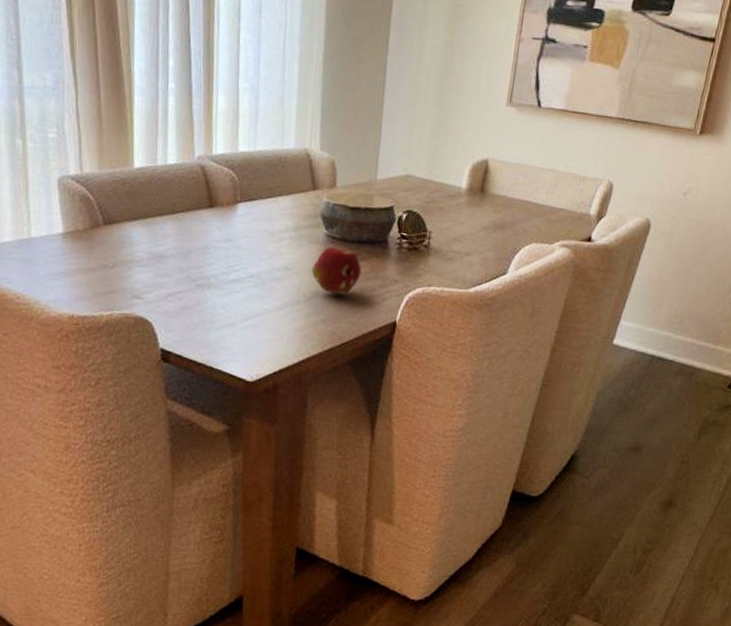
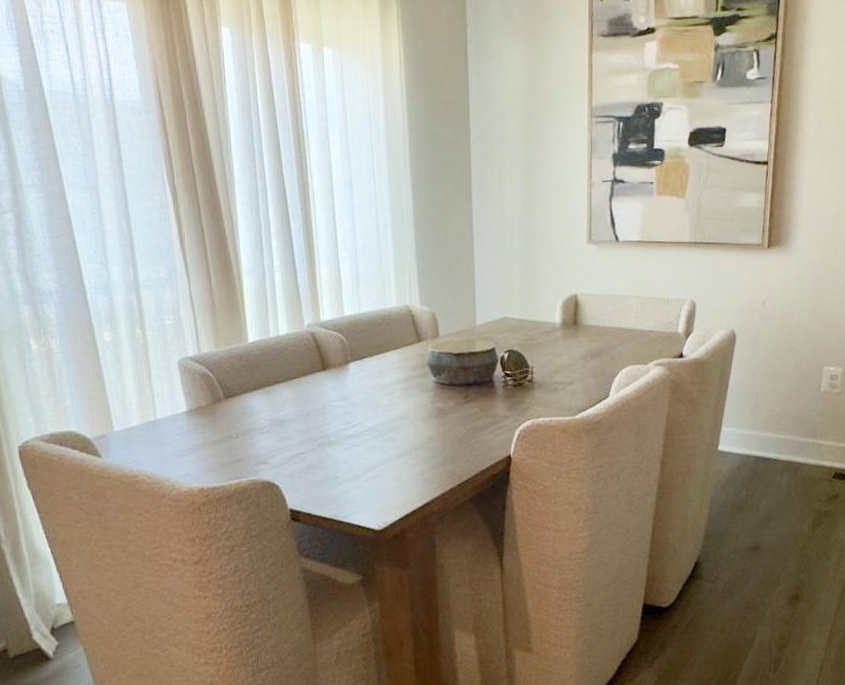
fruit: present [311,247,362,296] -> none [425,392,472,437]

